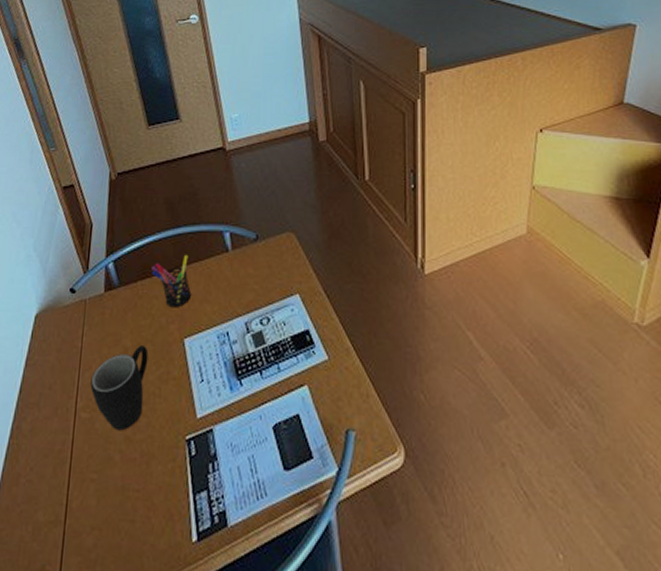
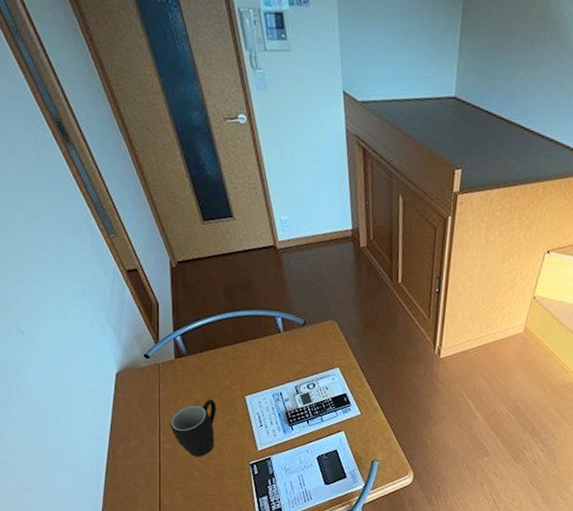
pen holder: present [151,254,192,308] -> none [215,333,250,374]

